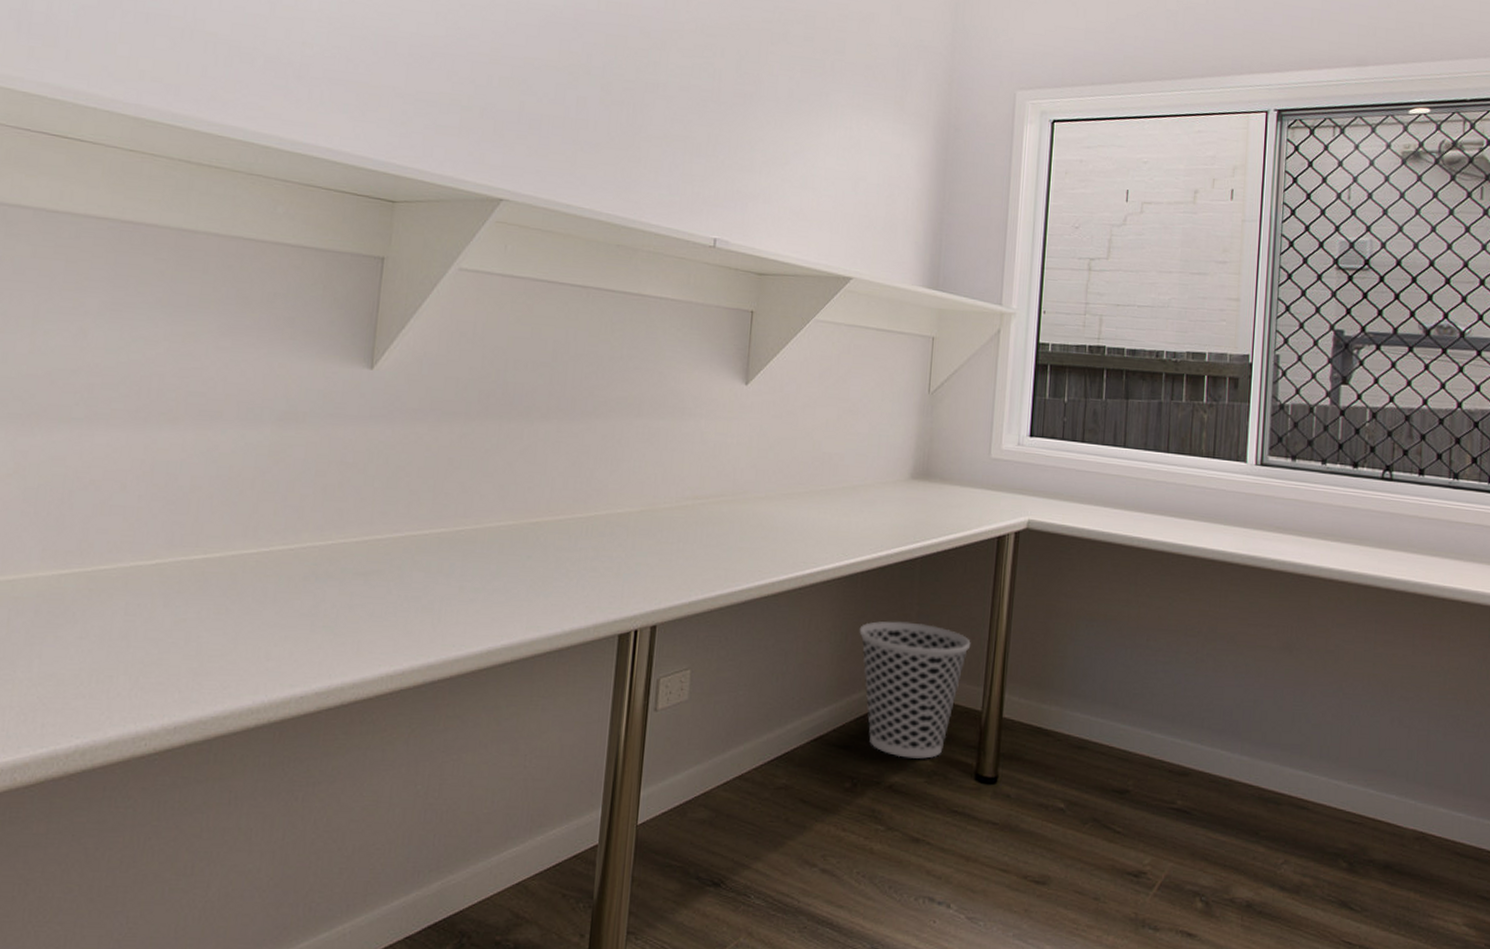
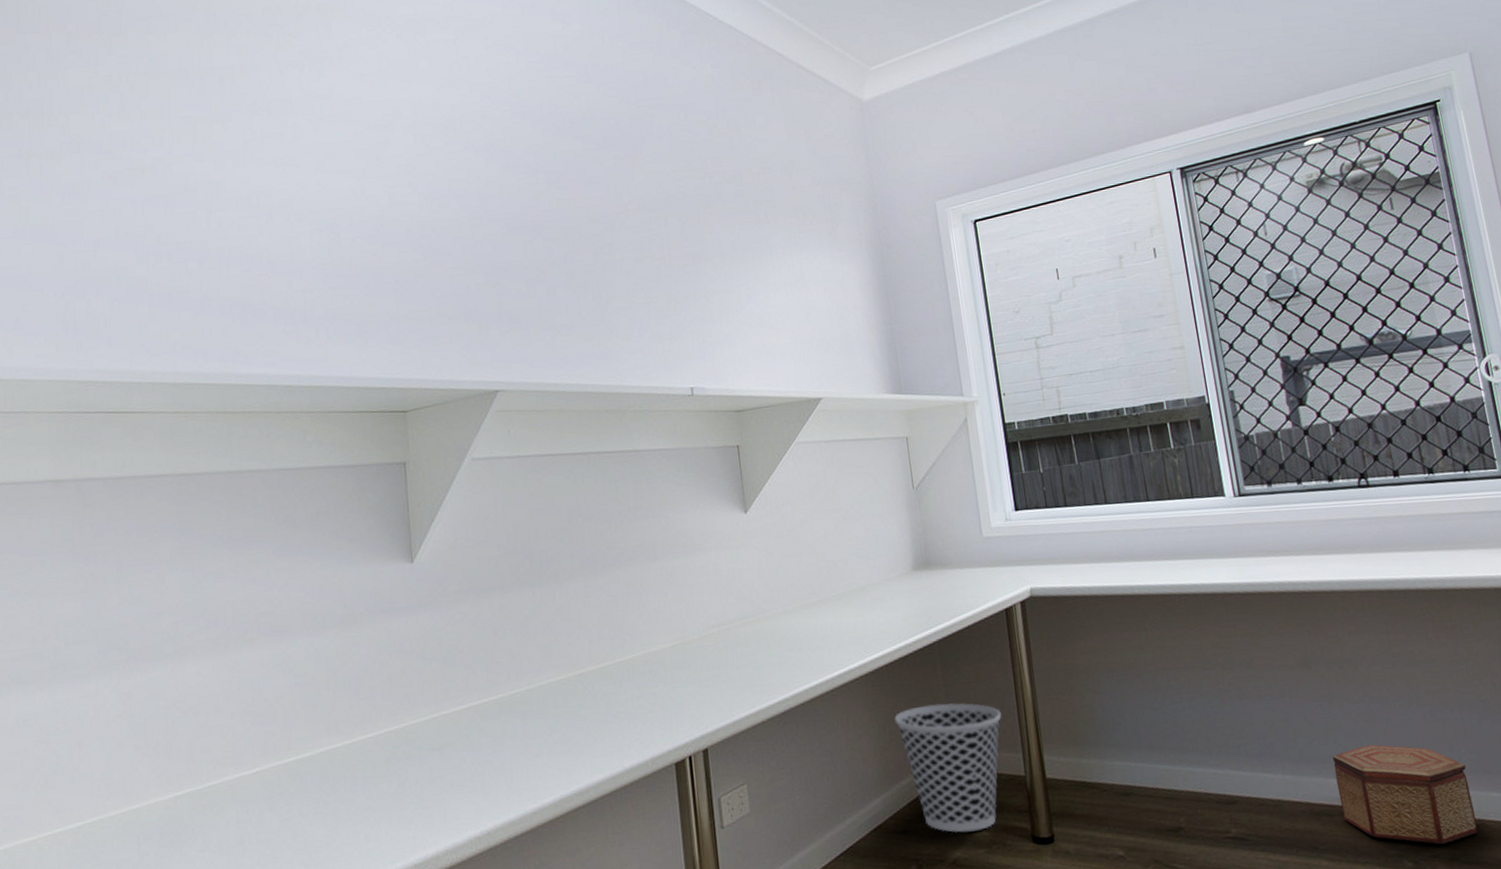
storage box: none [1290,740,1420,850] -> present [1332,744,1478,845]

